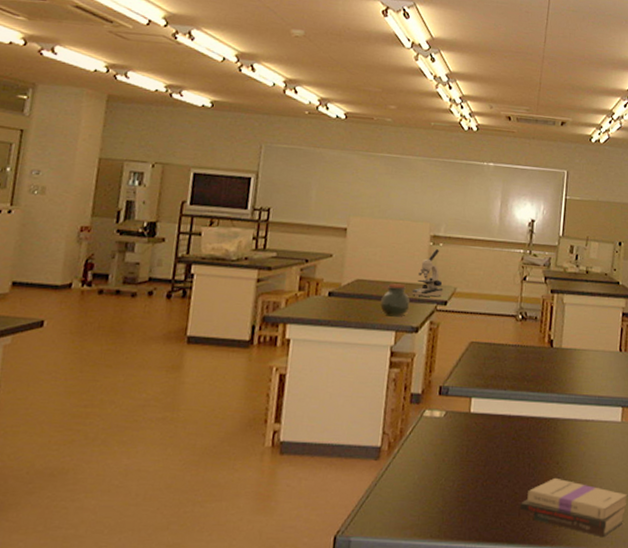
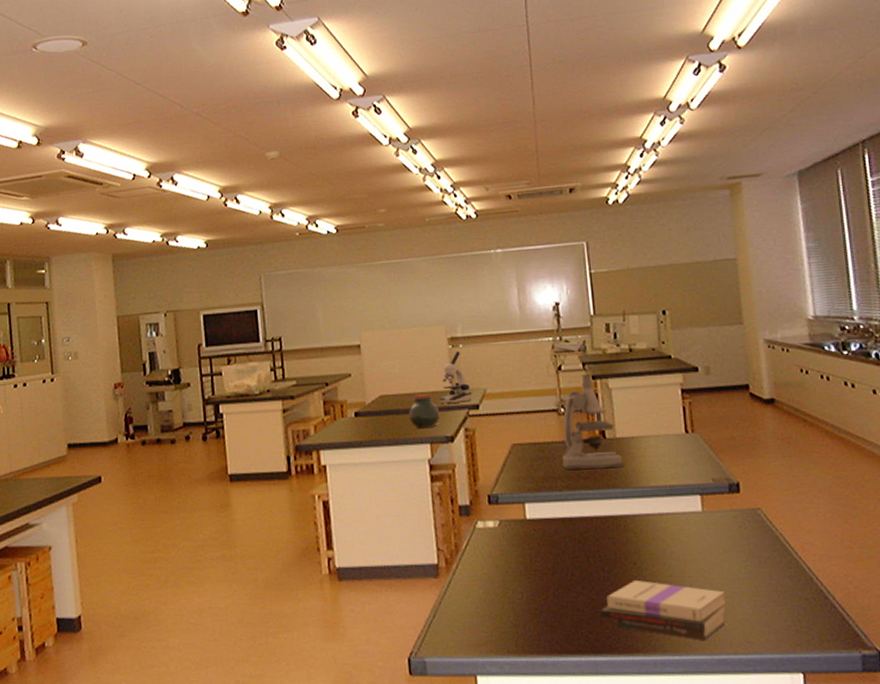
microscope: none [511,287,564,375] -> present [562,374,623,470]

